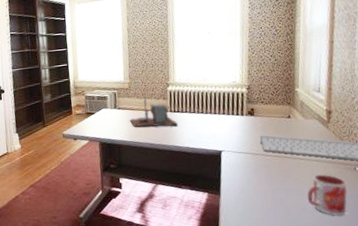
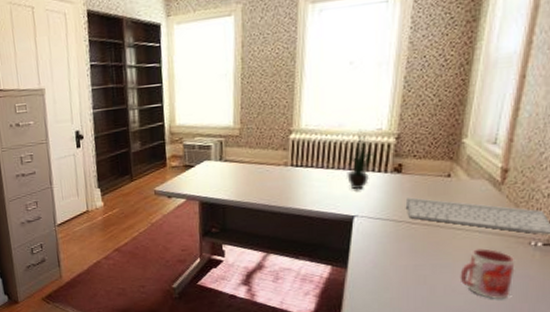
desk organizer: present [130,96,178,128] -> none [239,146,300,185]
potted plant: none [210,84,236,130] -> present [343,131,378,190]

